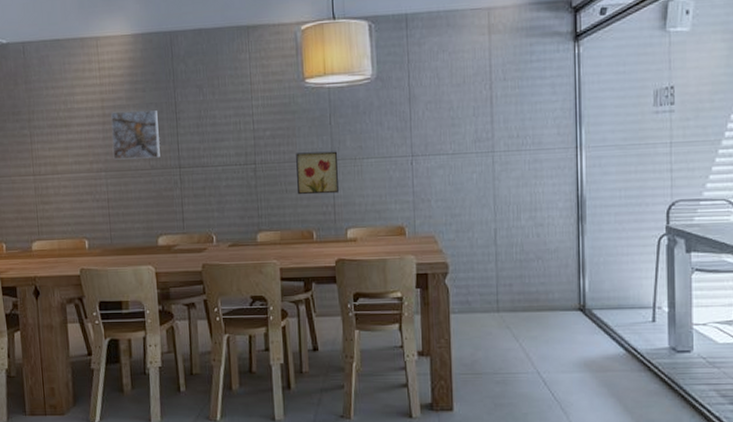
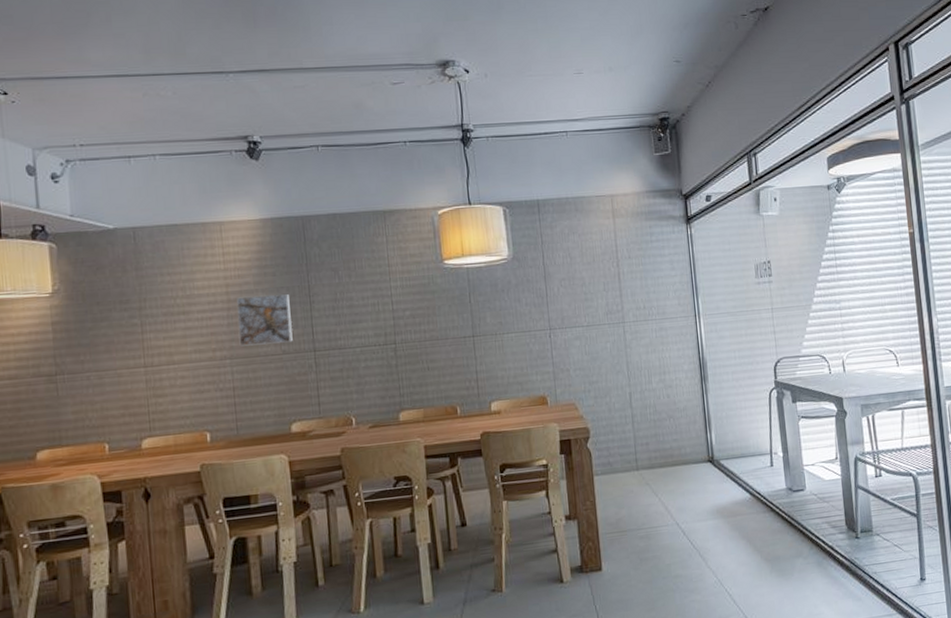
wall art: present [296,151,339,195] -> none [437,328,481,372]

